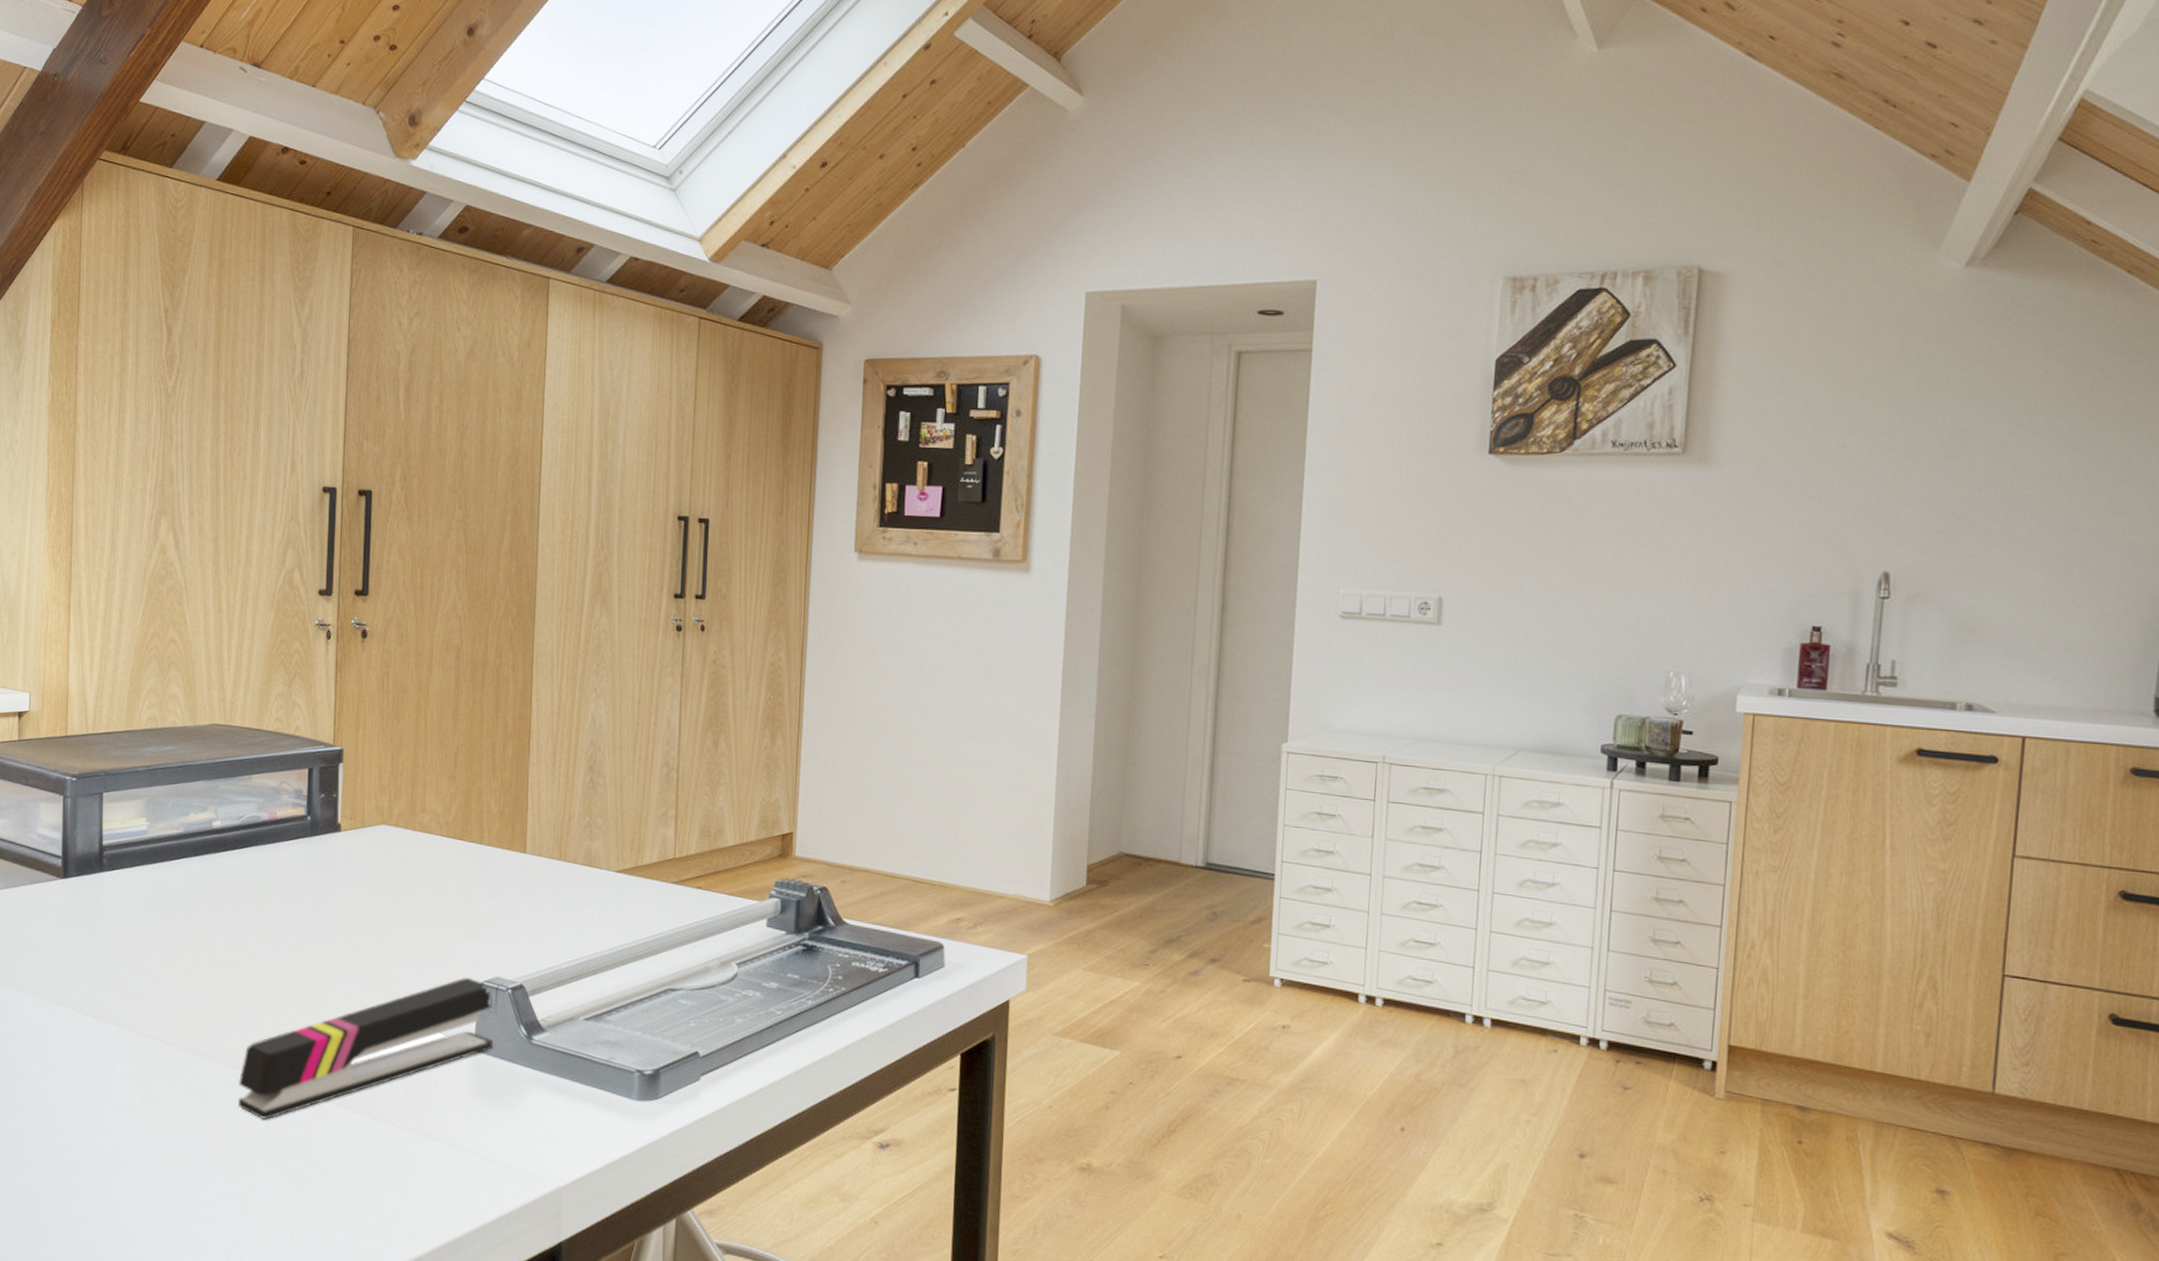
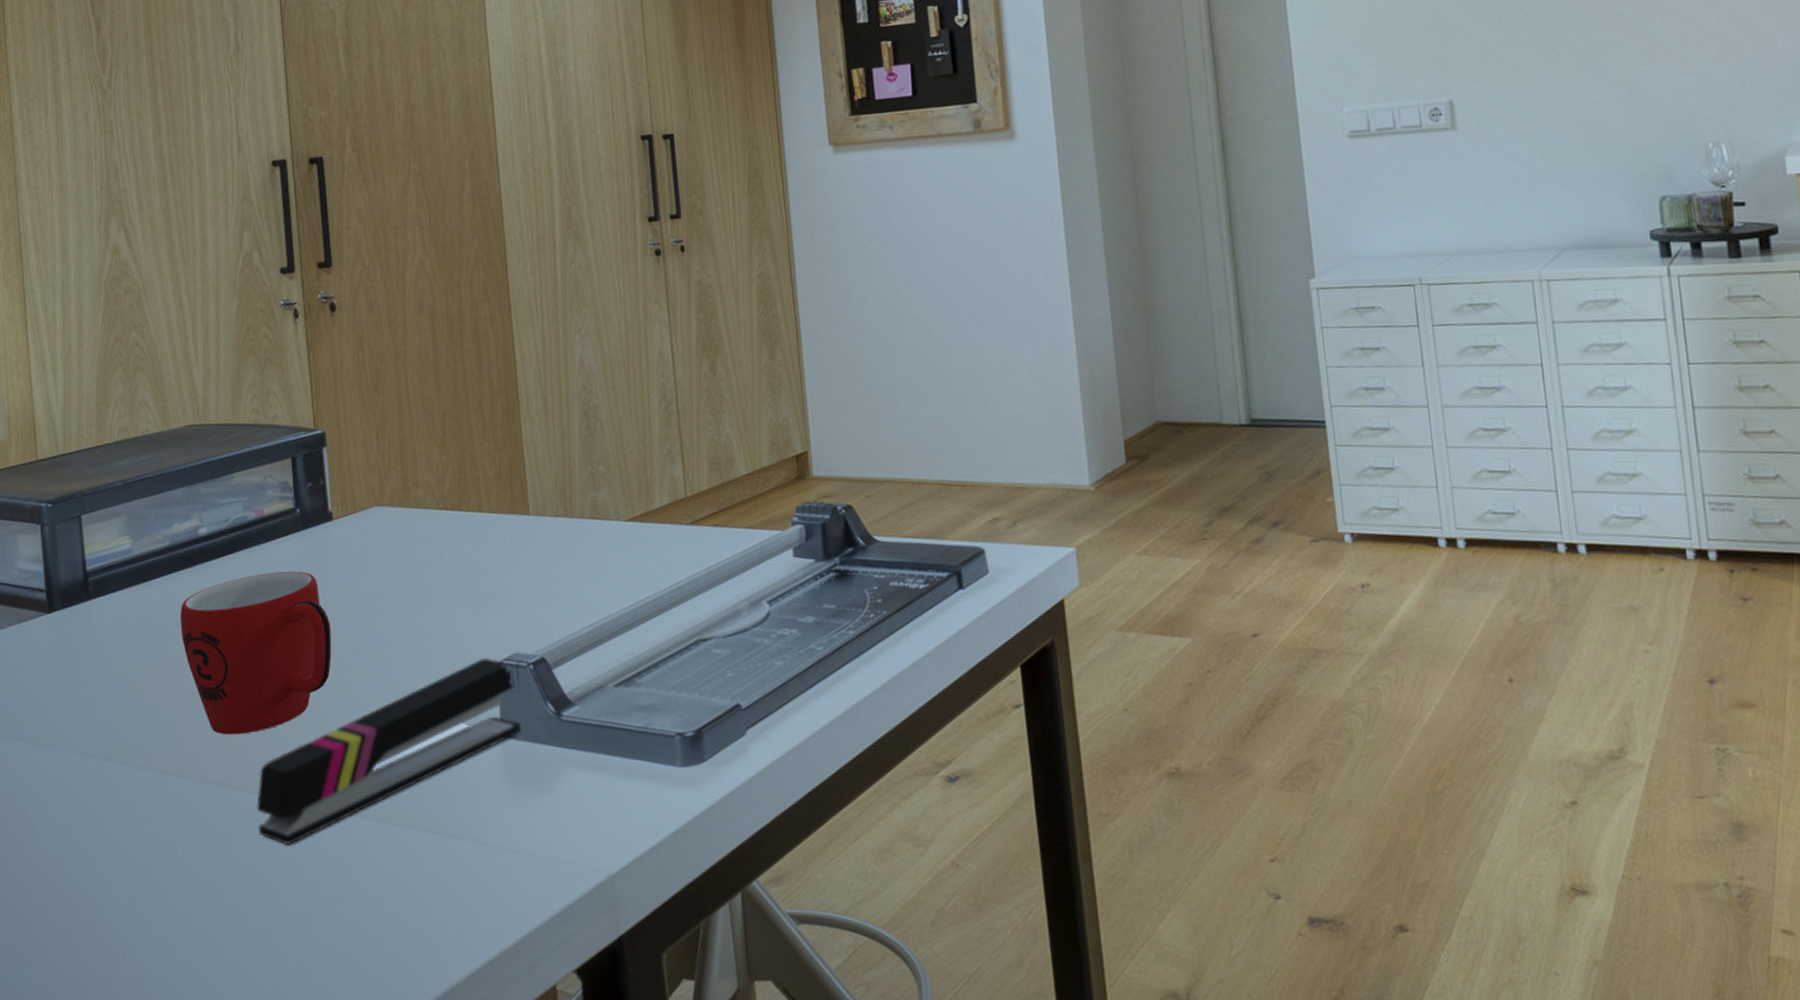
mug: none [185,870,327,1015] -> present [180,571,332,735]

